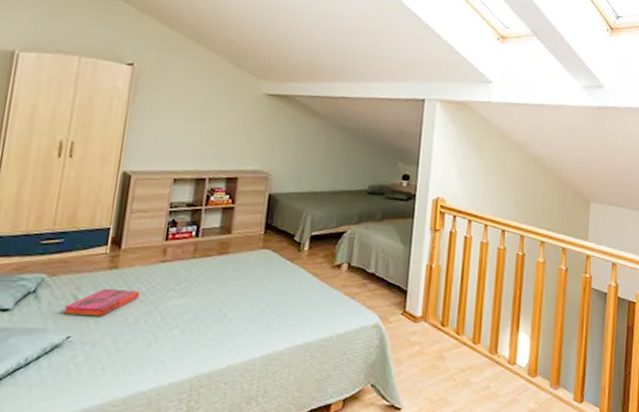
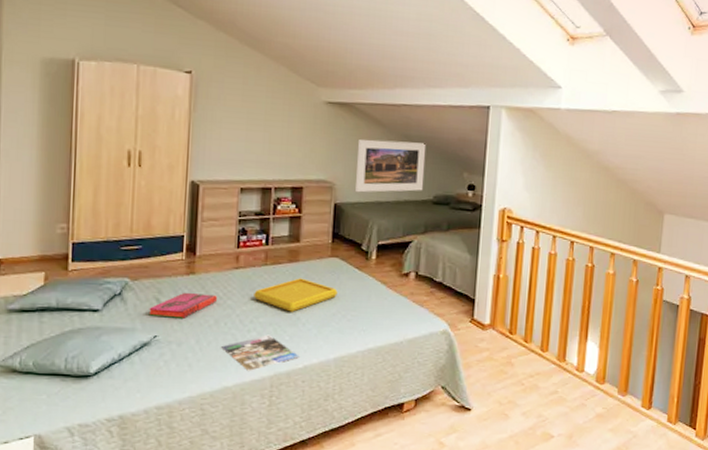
magazine: none [139,332,223,375] -> present [221,334,299,372]
serving tray: none [179,271,267,308] -> present [254,278,338,312]
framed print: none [291,130,363,183] -> present [355,139,427,193]

